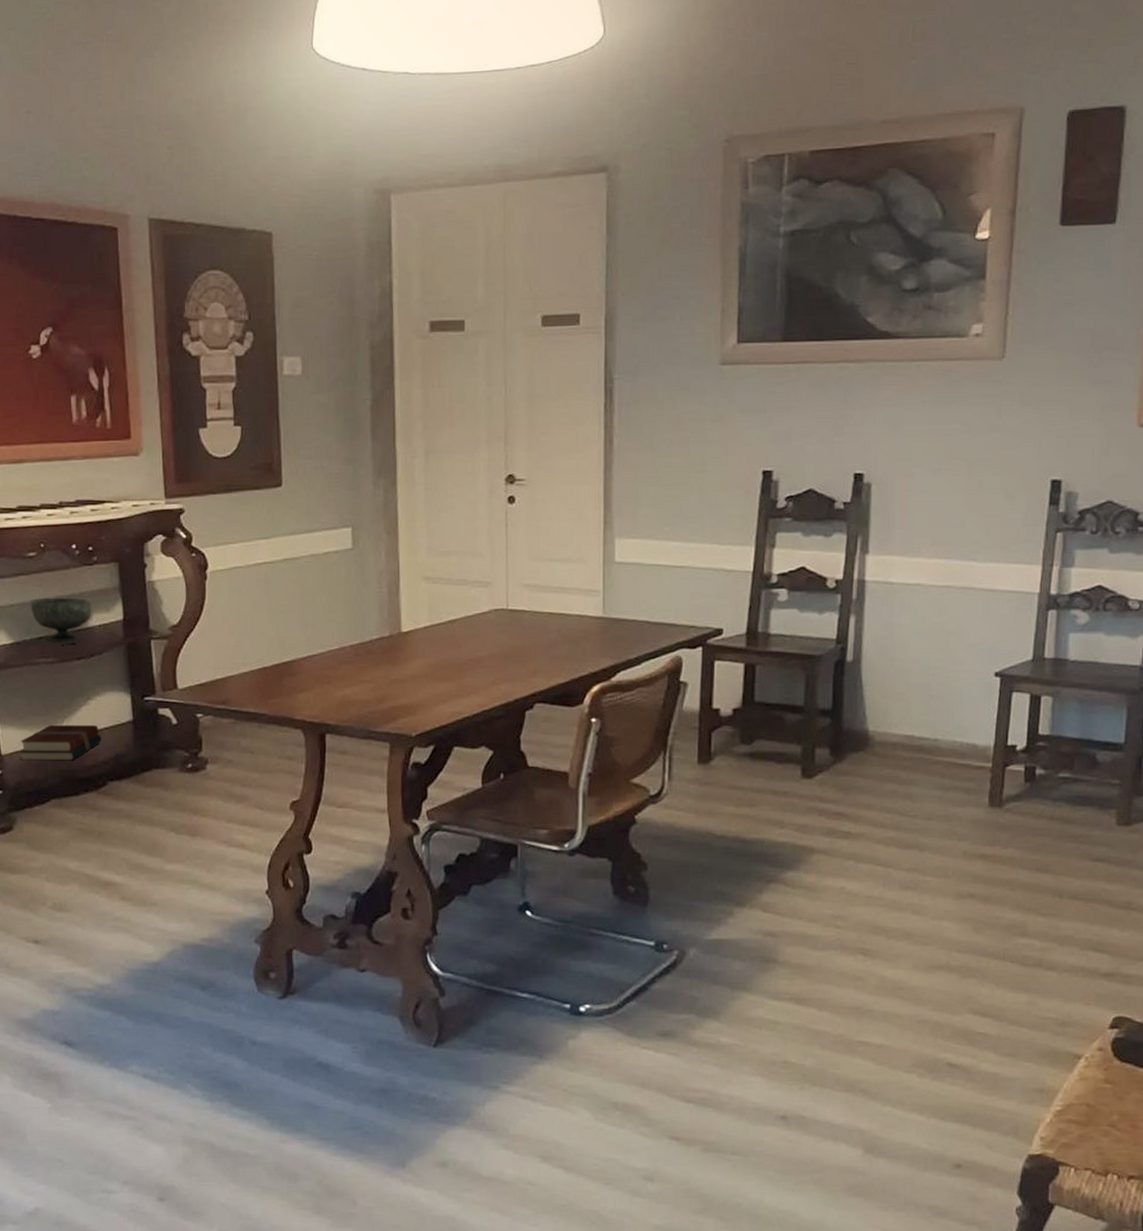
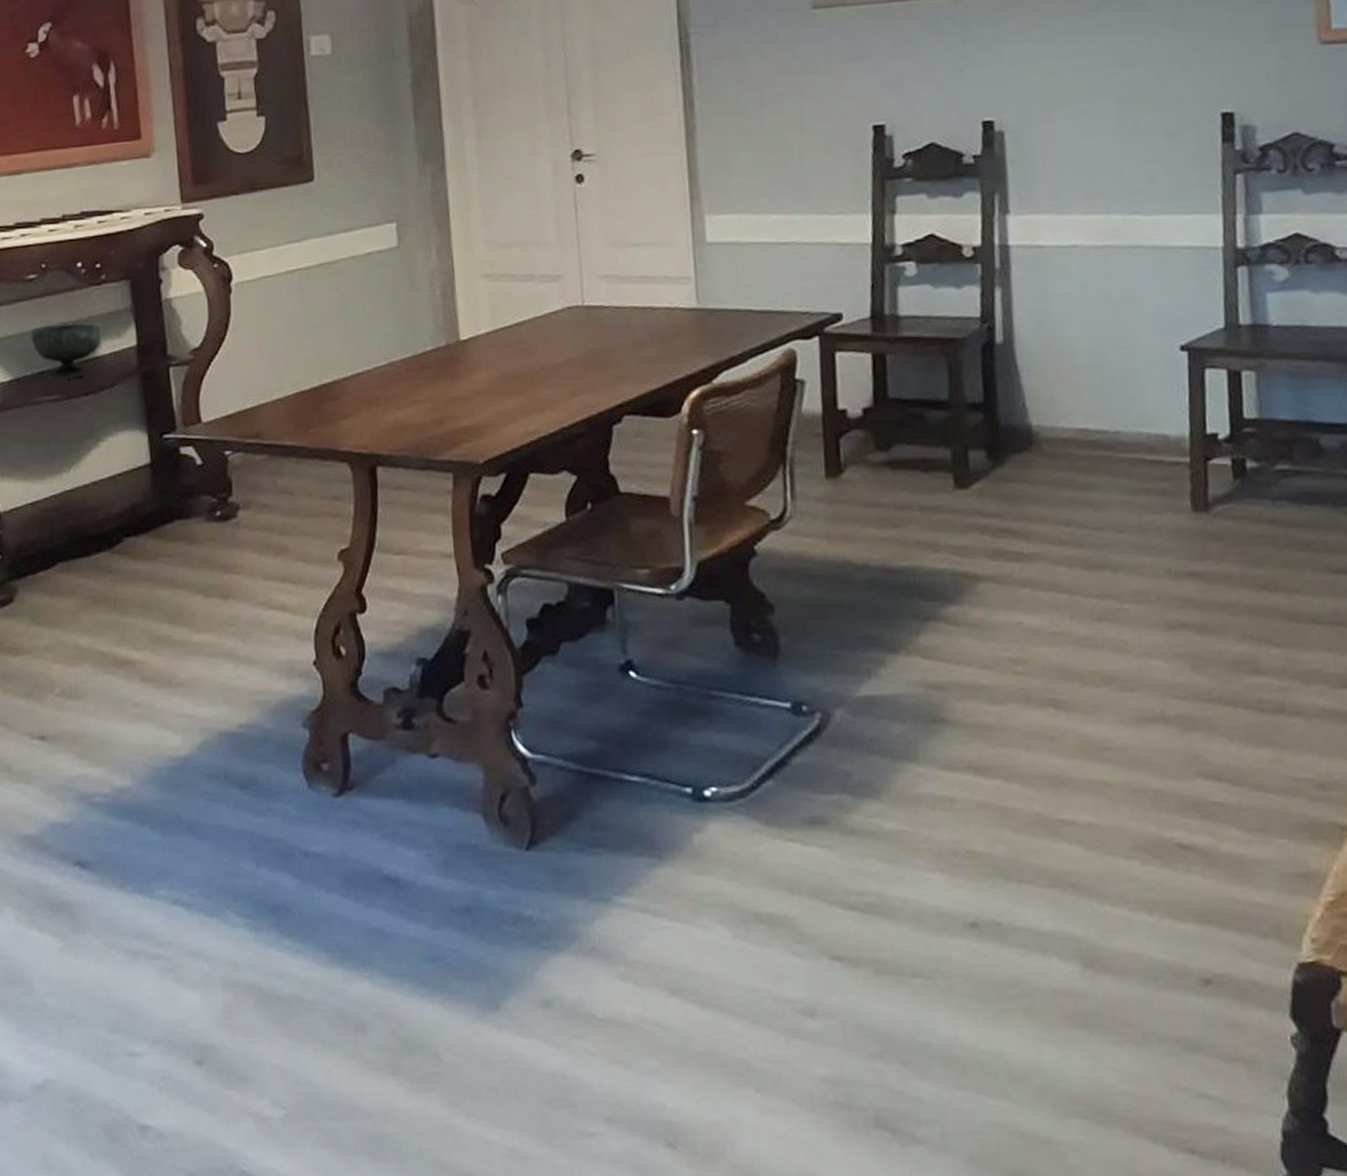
books: present [19,724,101,761] -> none [20,470,115,519]

